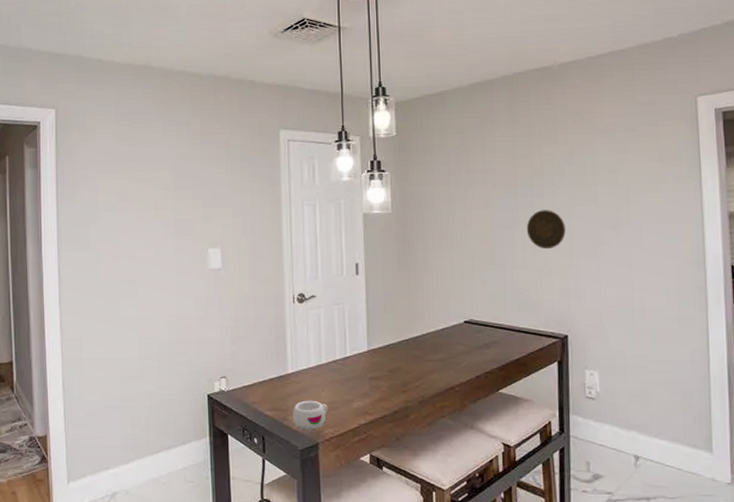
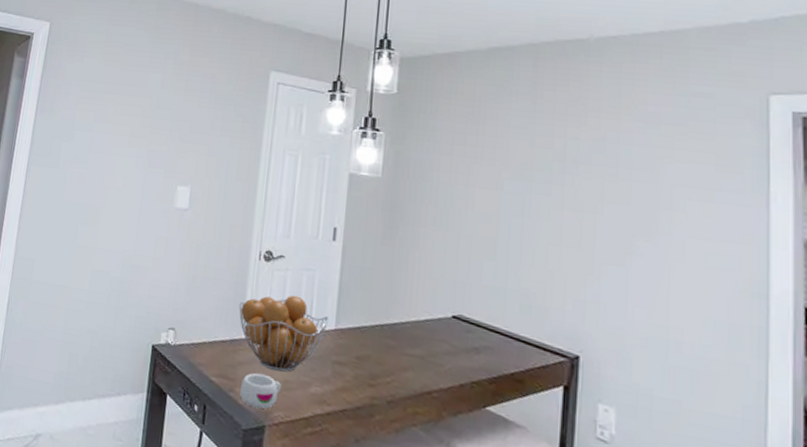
fruit basket: none [281,328,361,395] -> present [239,295,328,373]
decorative plate: present [526,210,566,250] -> none [538,200,588,249]

